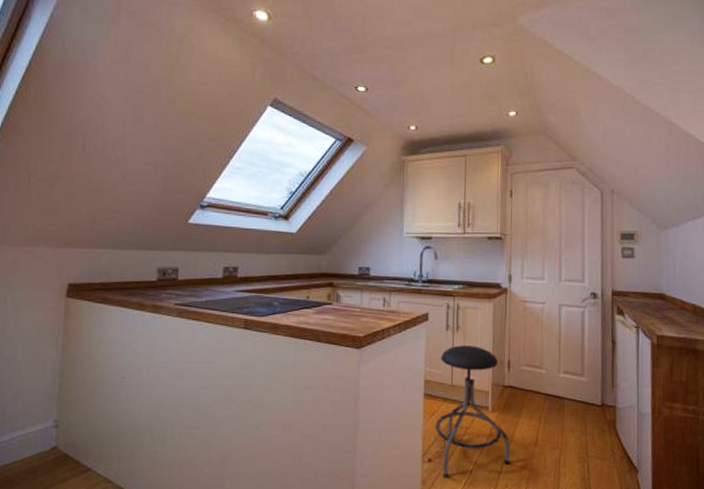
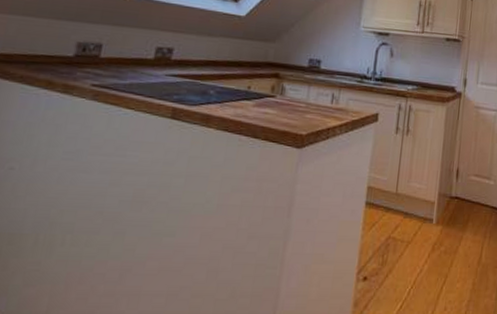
stool: present [435,345,510,478] -> none [374,150,452,300]

